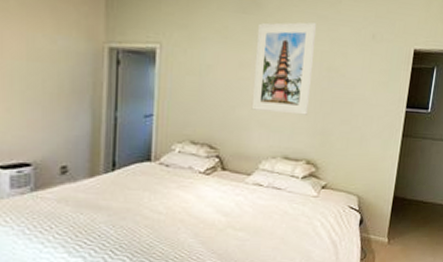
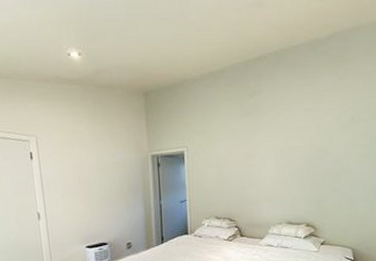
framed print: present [251,22,317,115] -> none [257,115,305,189]

